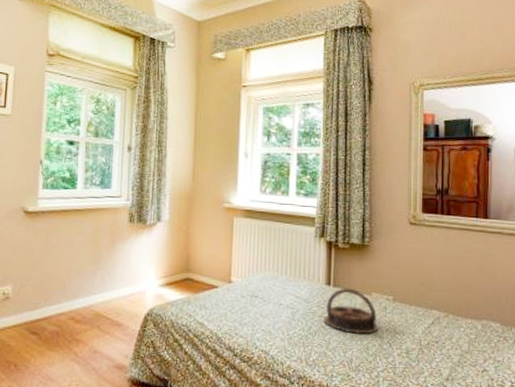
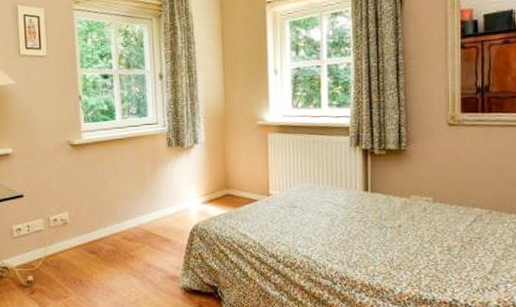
serving tray: present [324,288,378,334] -> none [363,192,418,235]

